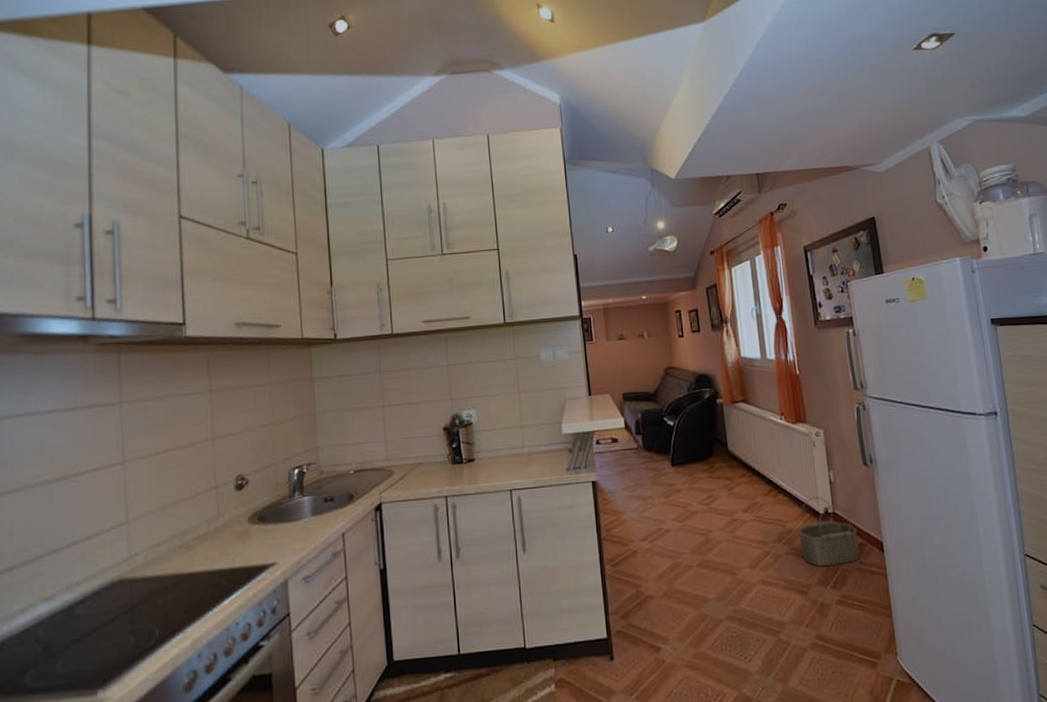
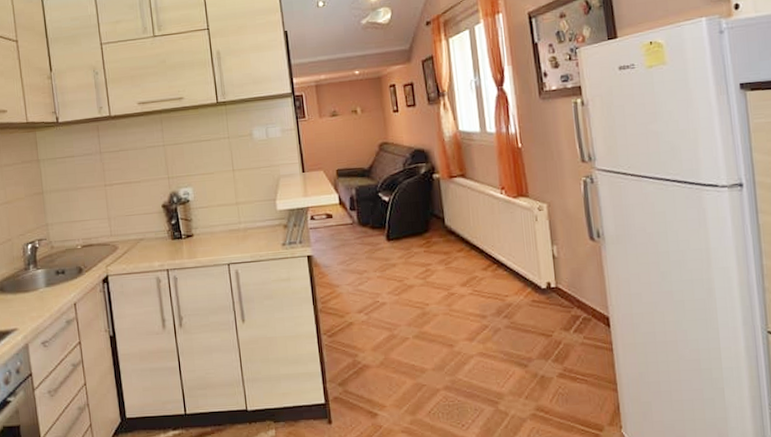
wicker basket: present [798,496,859,567] -> none [519,271,583,341]

